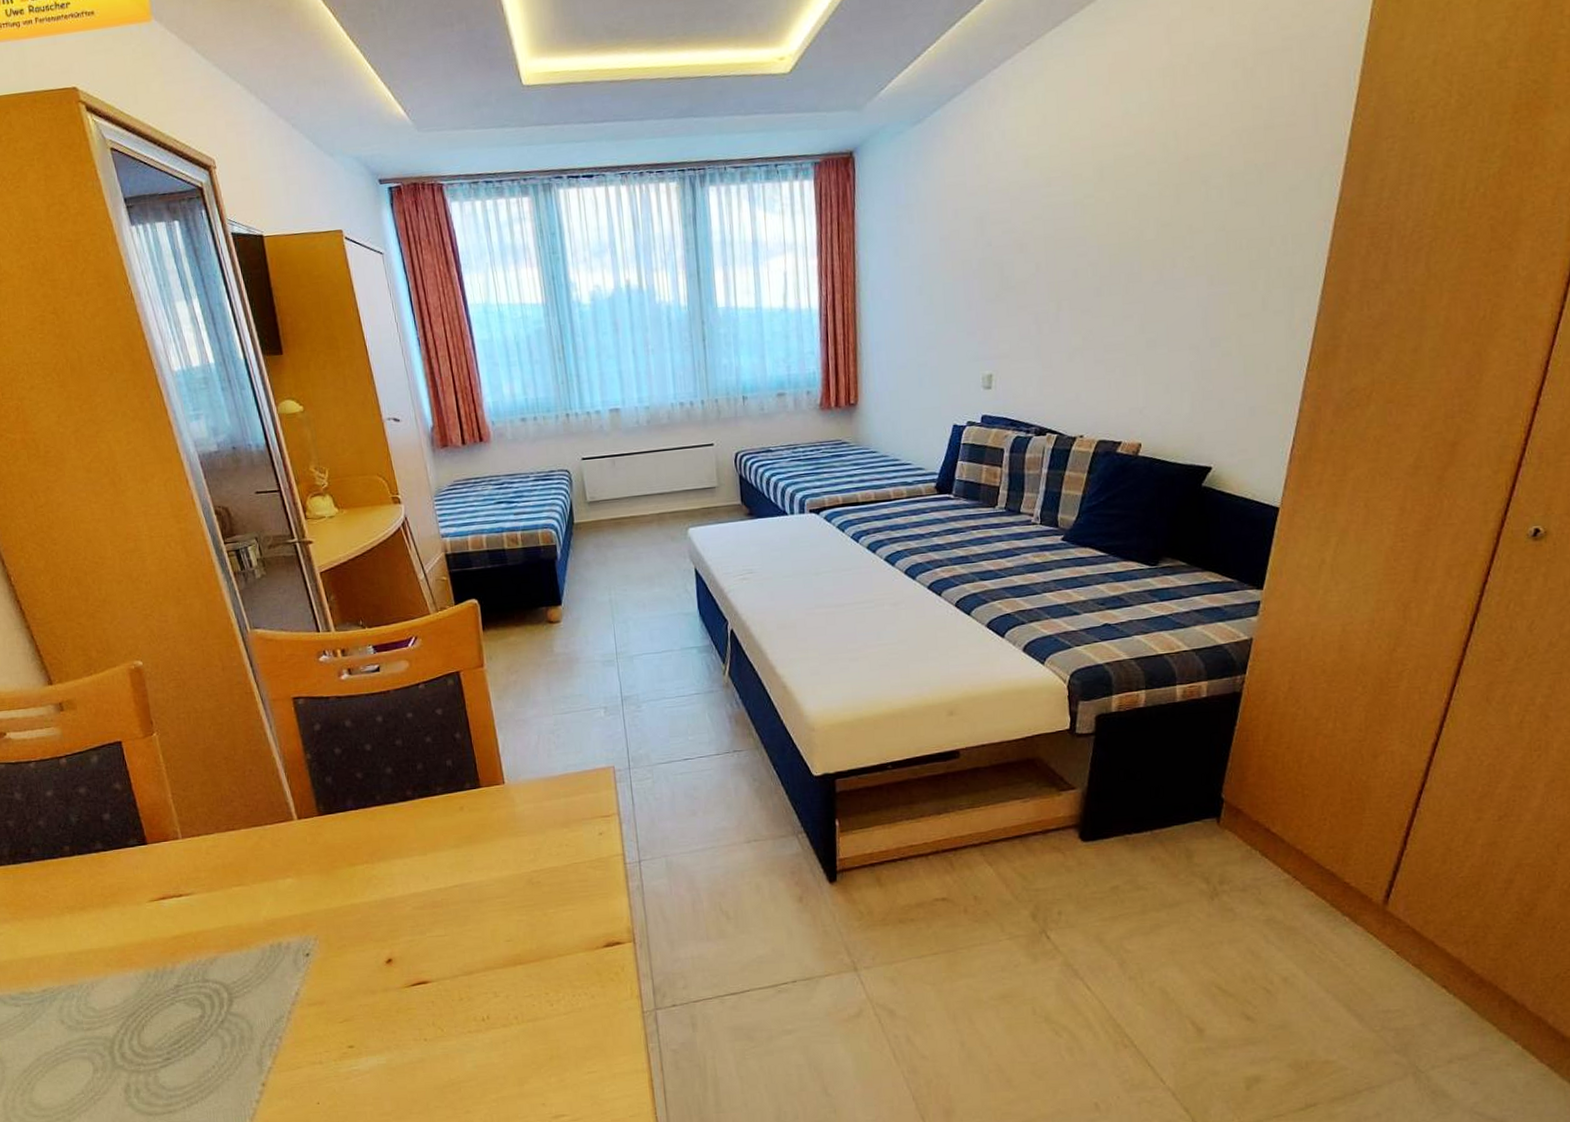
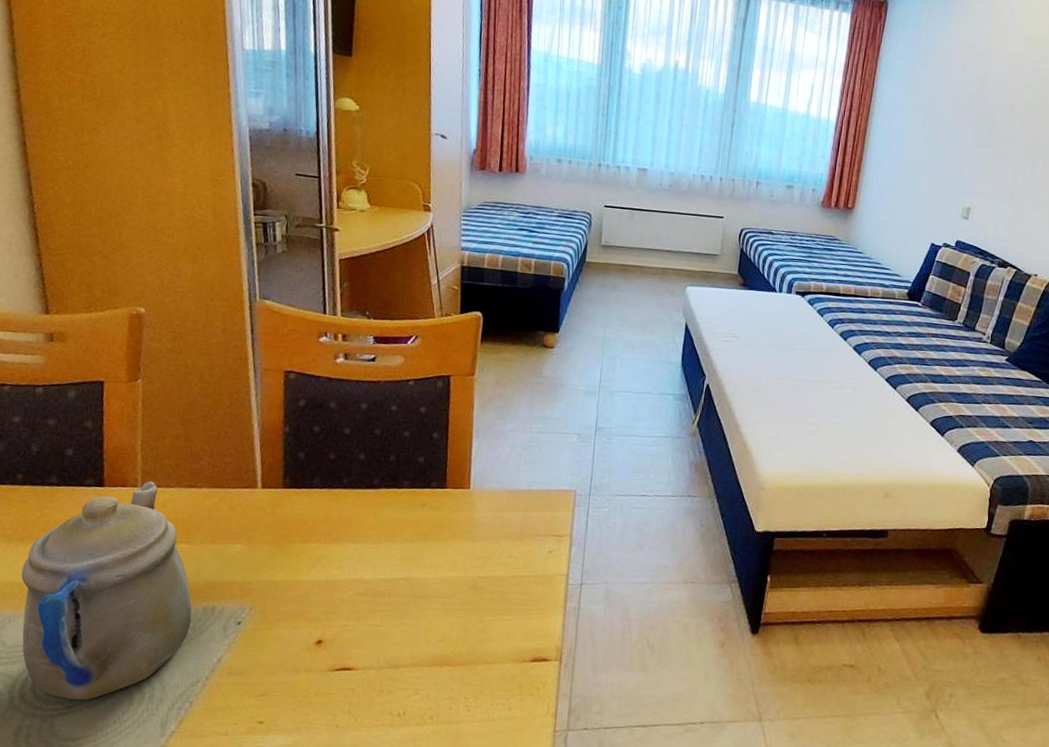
teapot: none [91,831,262,1052] -> present [21,481,192,700]

